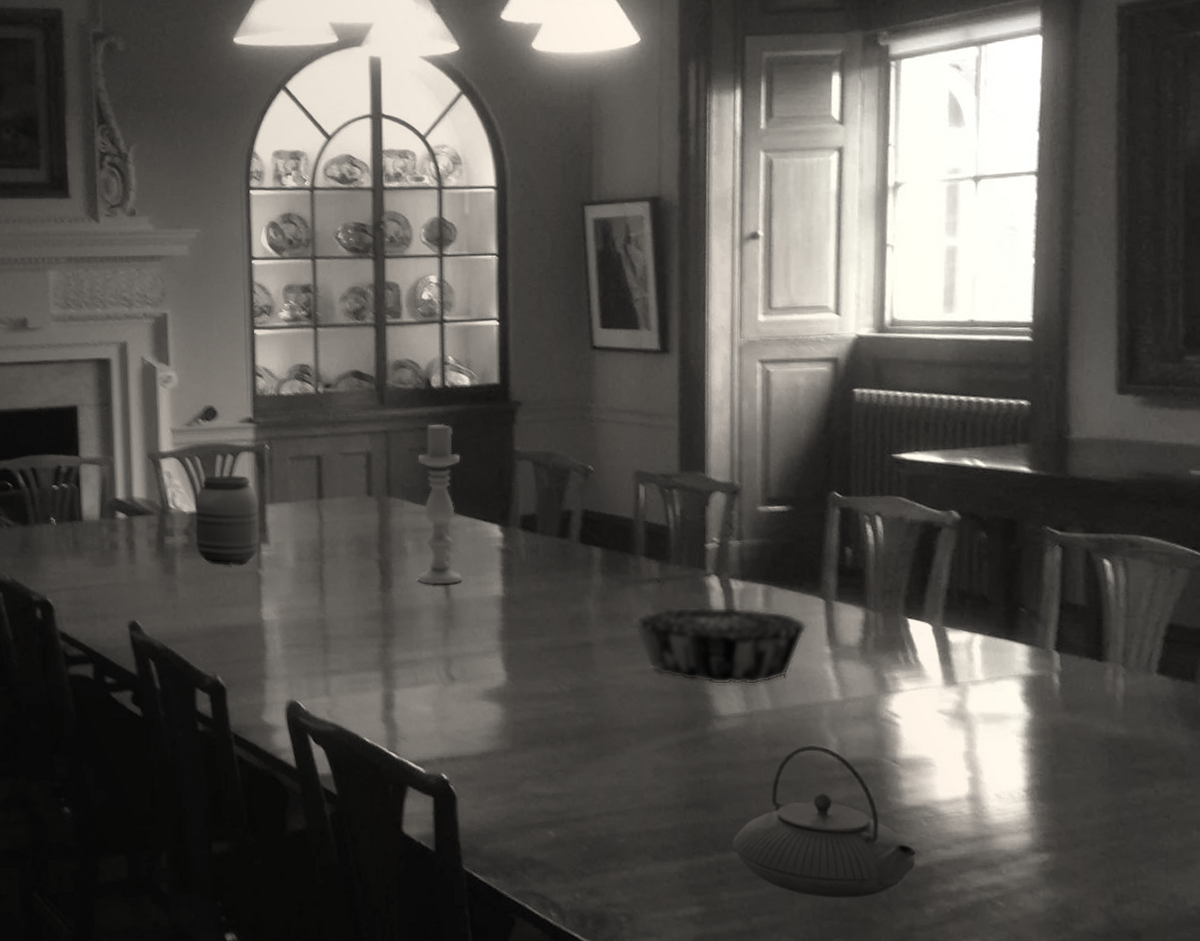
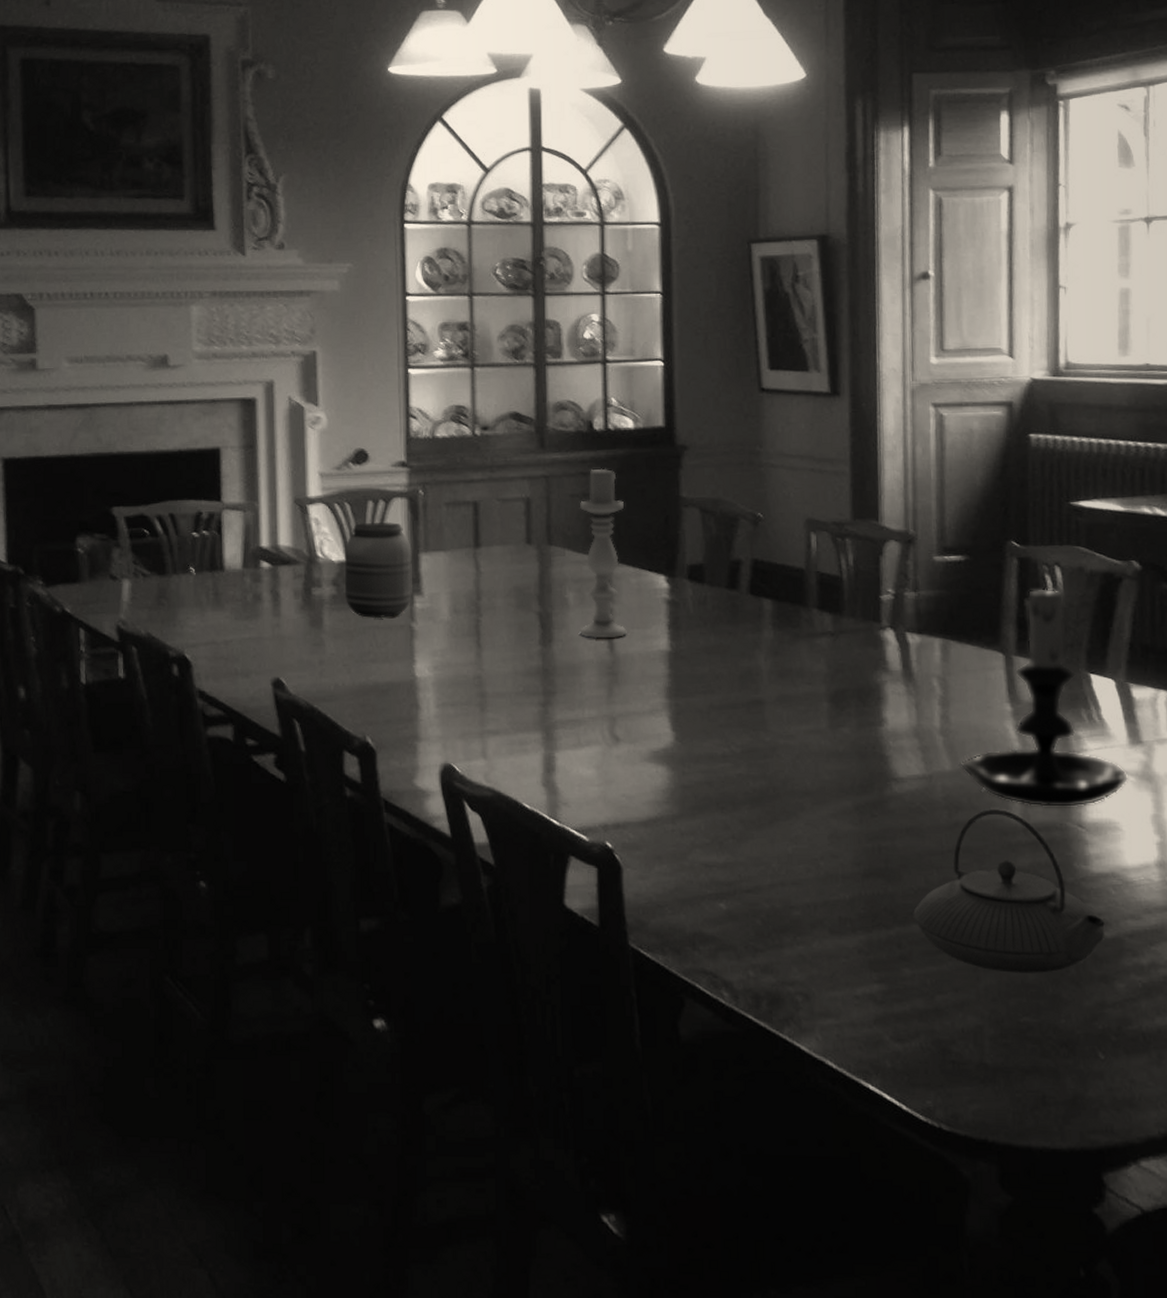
decorative bowl: present [633,606,808,685] -> none [806,661,987,745]
candle holder: none [779,525,943,745] -> present [960,576,1129,808]

